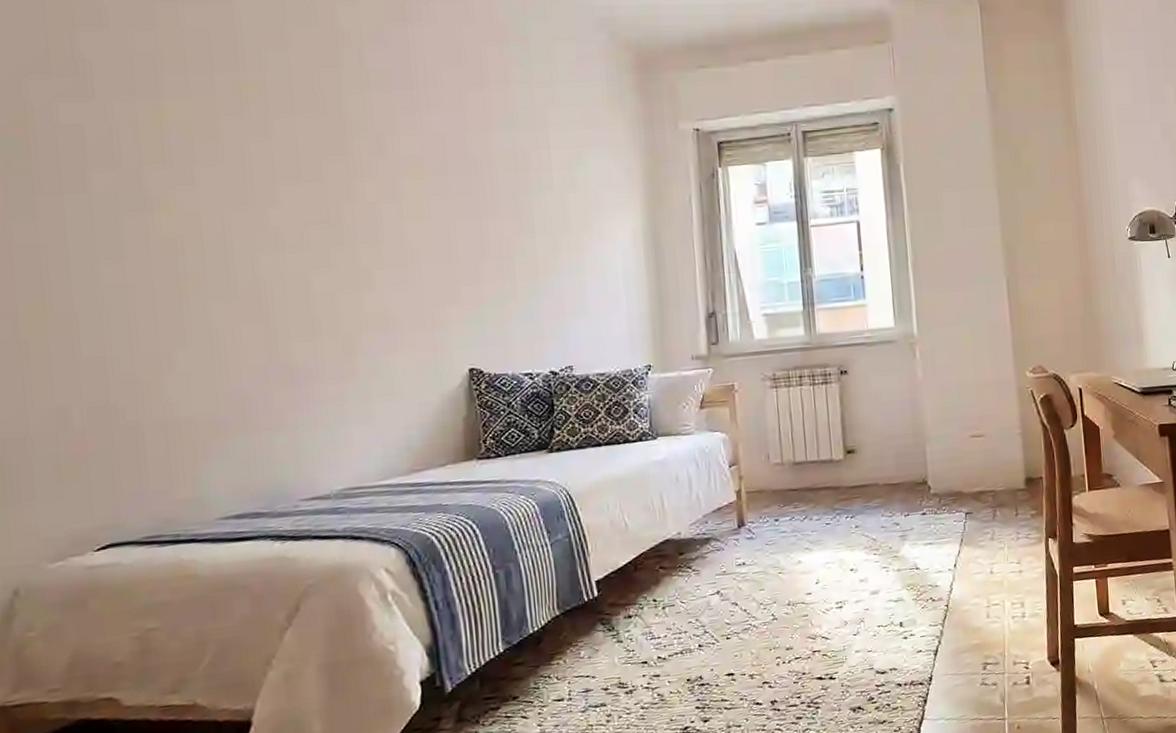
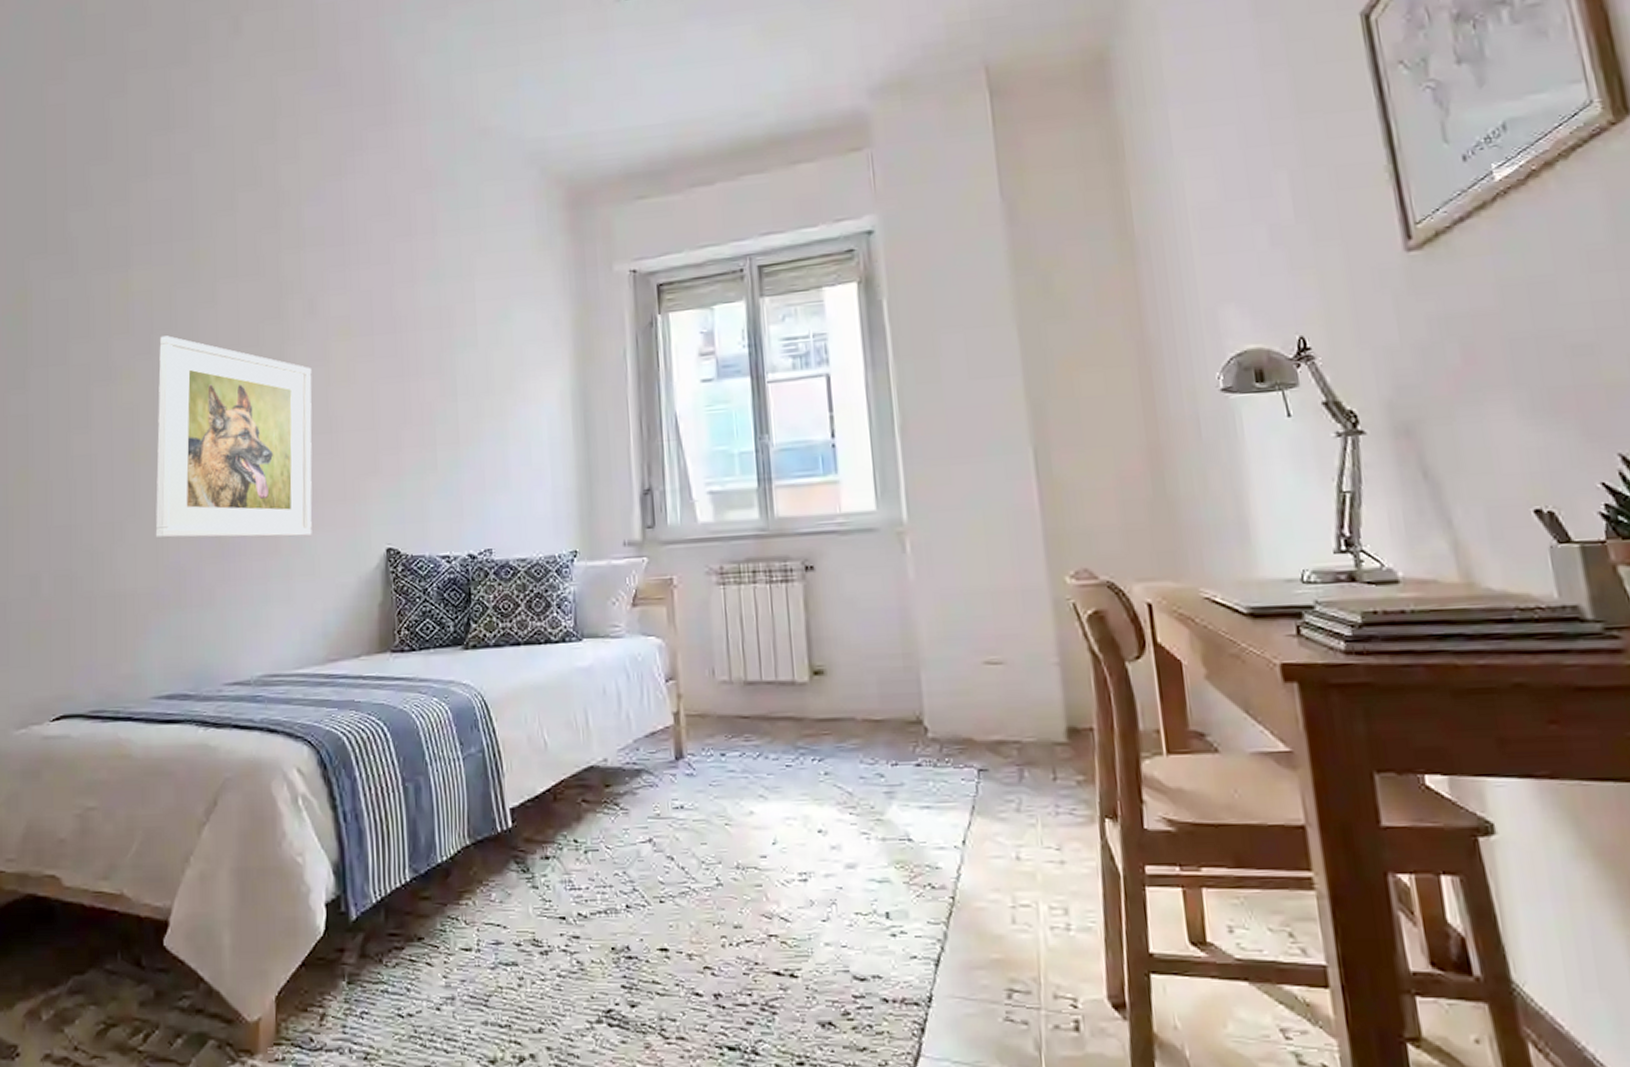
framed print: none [204,167,391,367] -> present [155,335,312,539]

